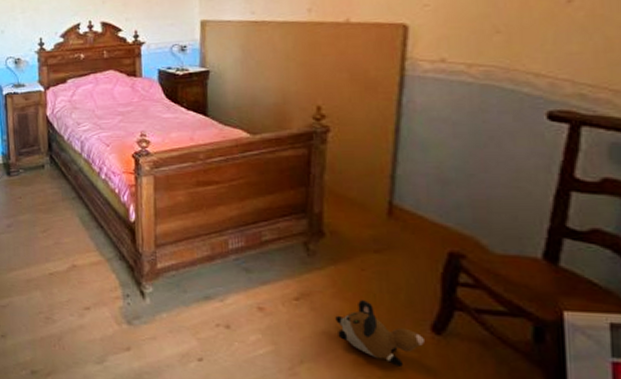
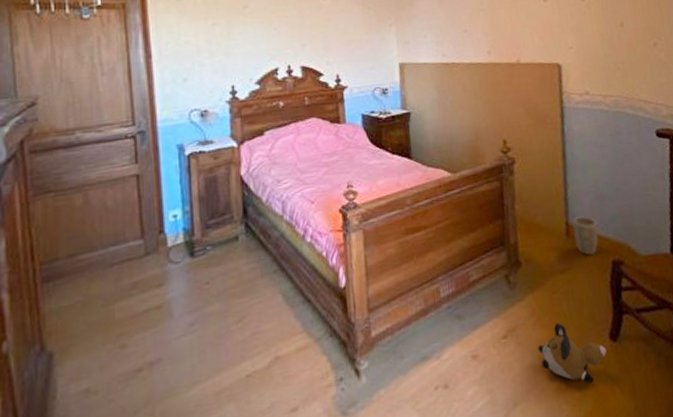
plant pot: none [399,198,434,241] -> present [573,216,598,256]

